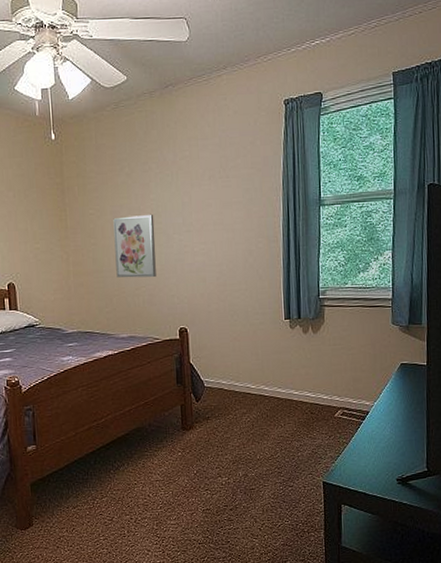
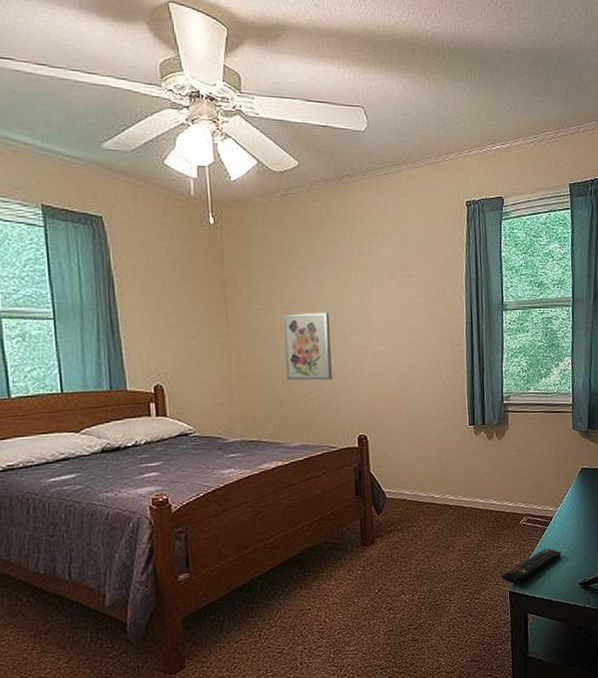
remote control: none [316,442,378,475] -> present [502,548,562,584]

